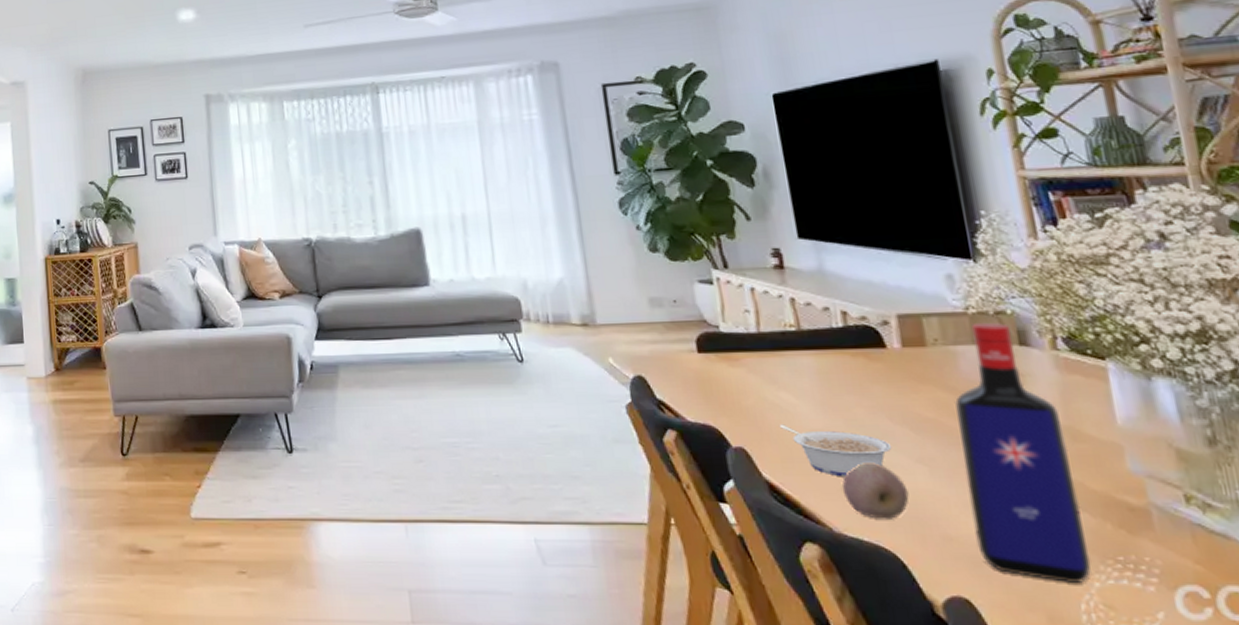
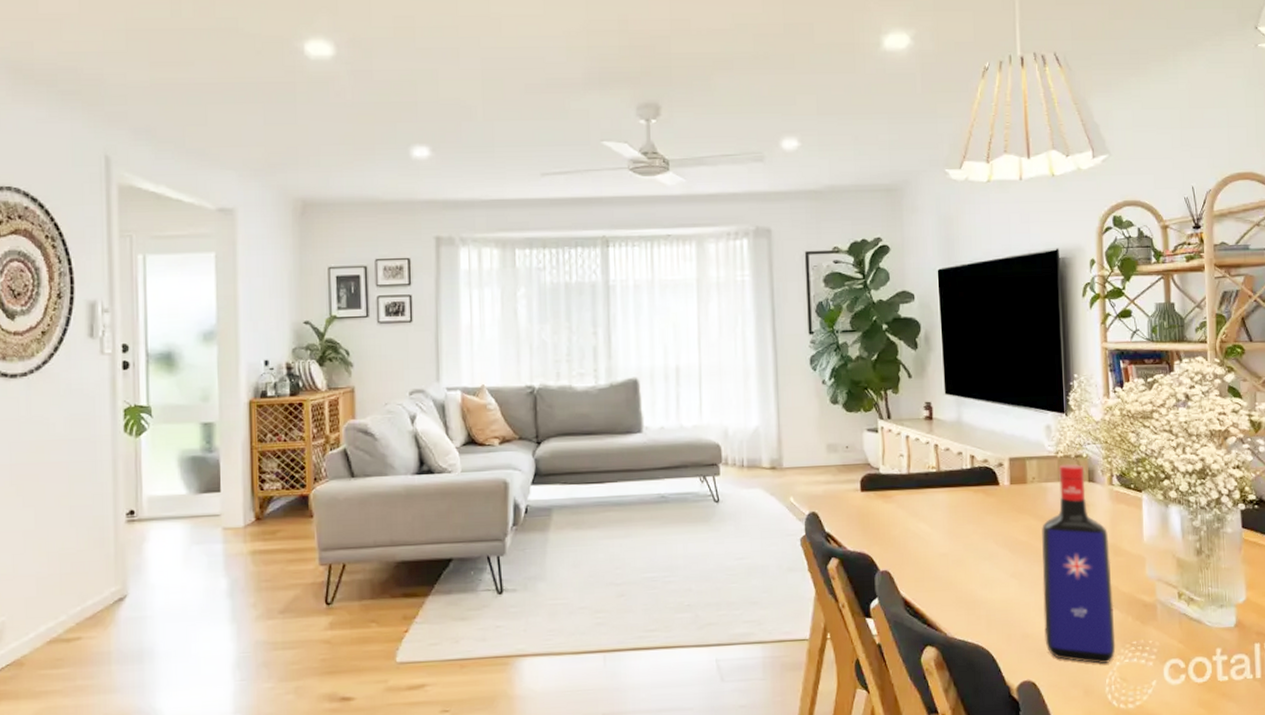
legume: present [779,424,892,477] -> none [916,550,995,592]
fruit: present [842,463,909,519] -> none [958,579,1003,624]

